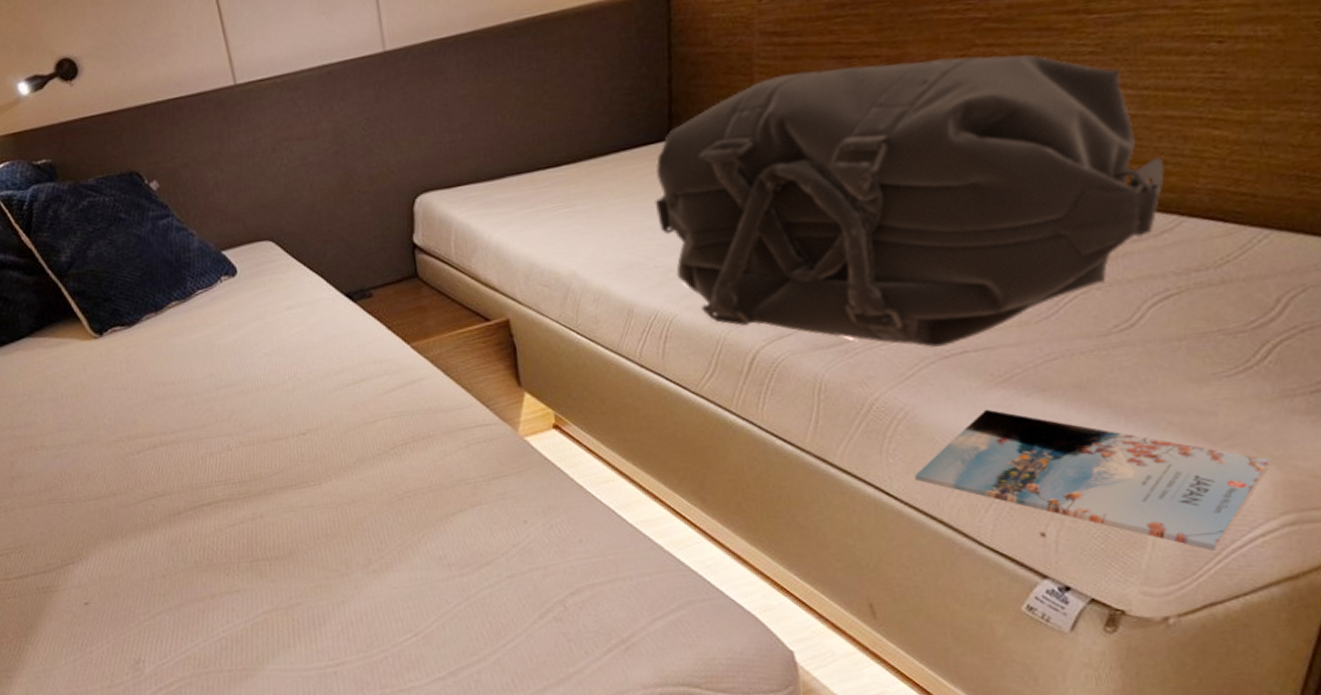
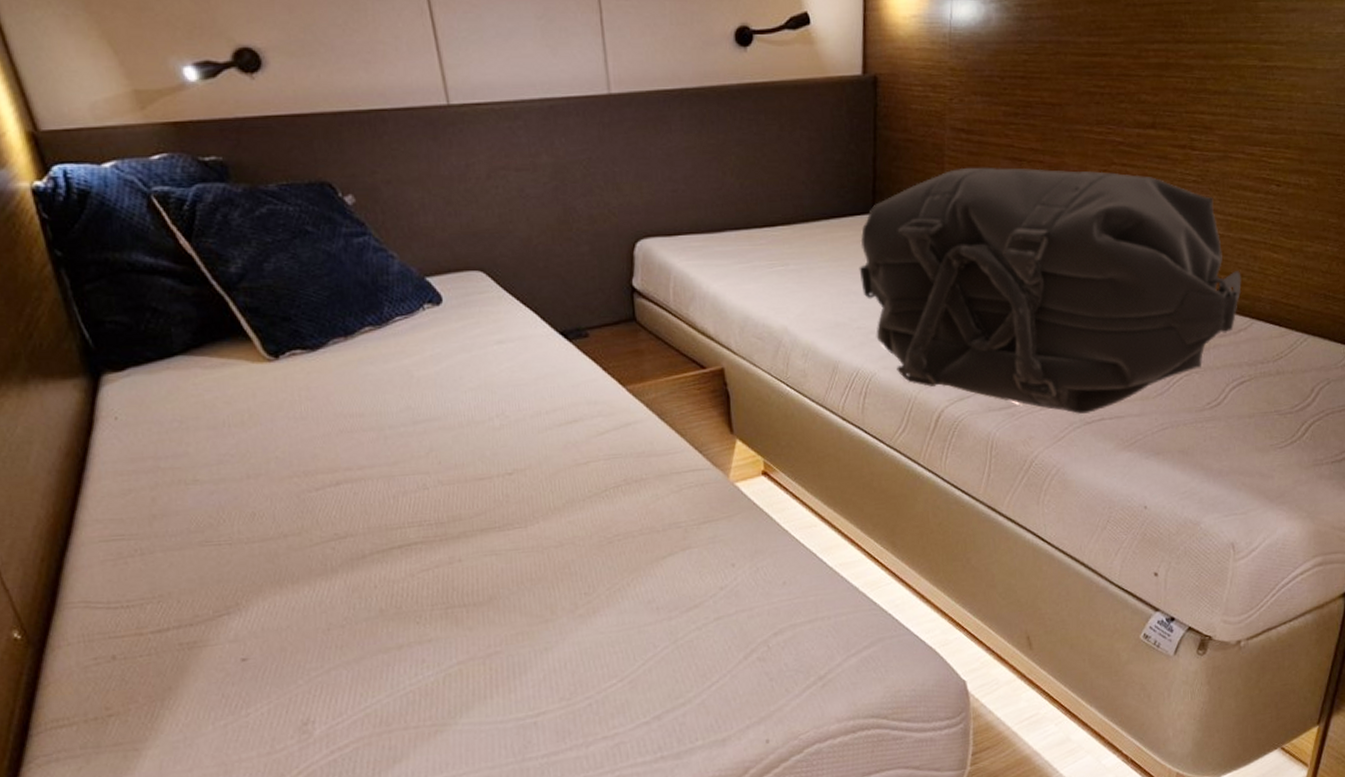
magazine: present [915,409,1270,551] -> none [1064,468,1306,586]

